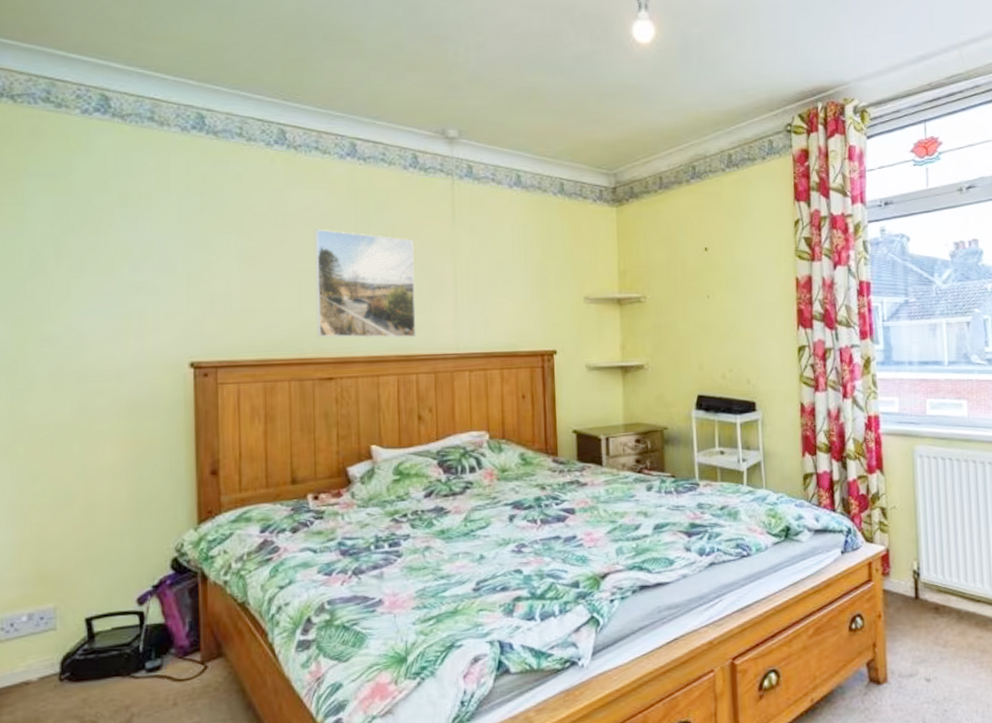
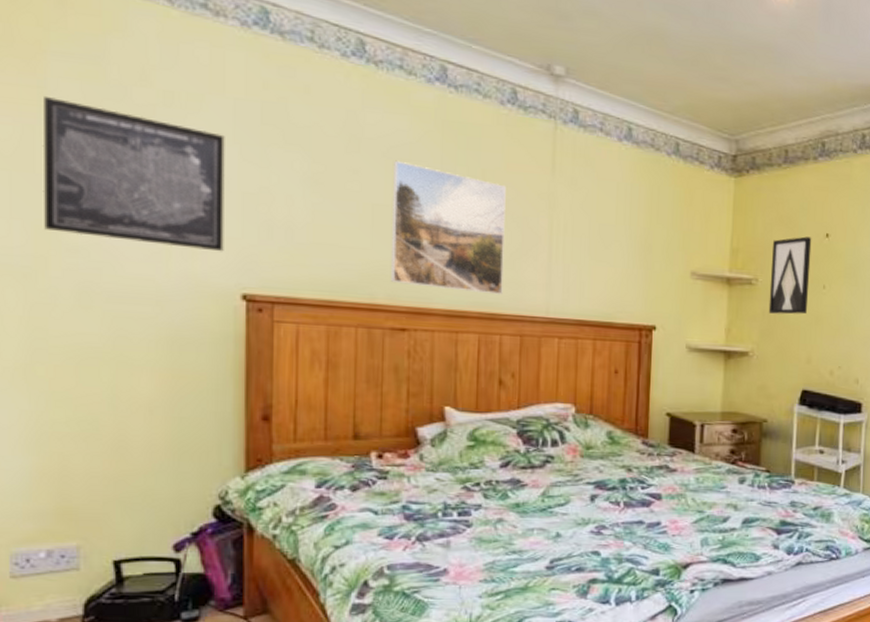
wall art: none [21,210,173,327] -> present [42,95,225,252]
wall art: none [656,252,695,327] -> present [768,236,812,315]

